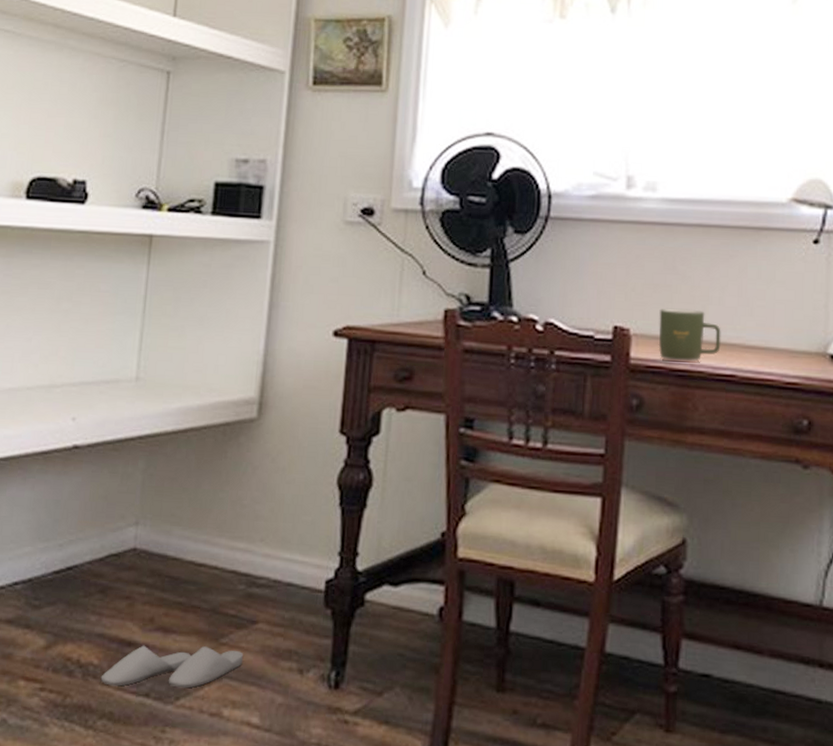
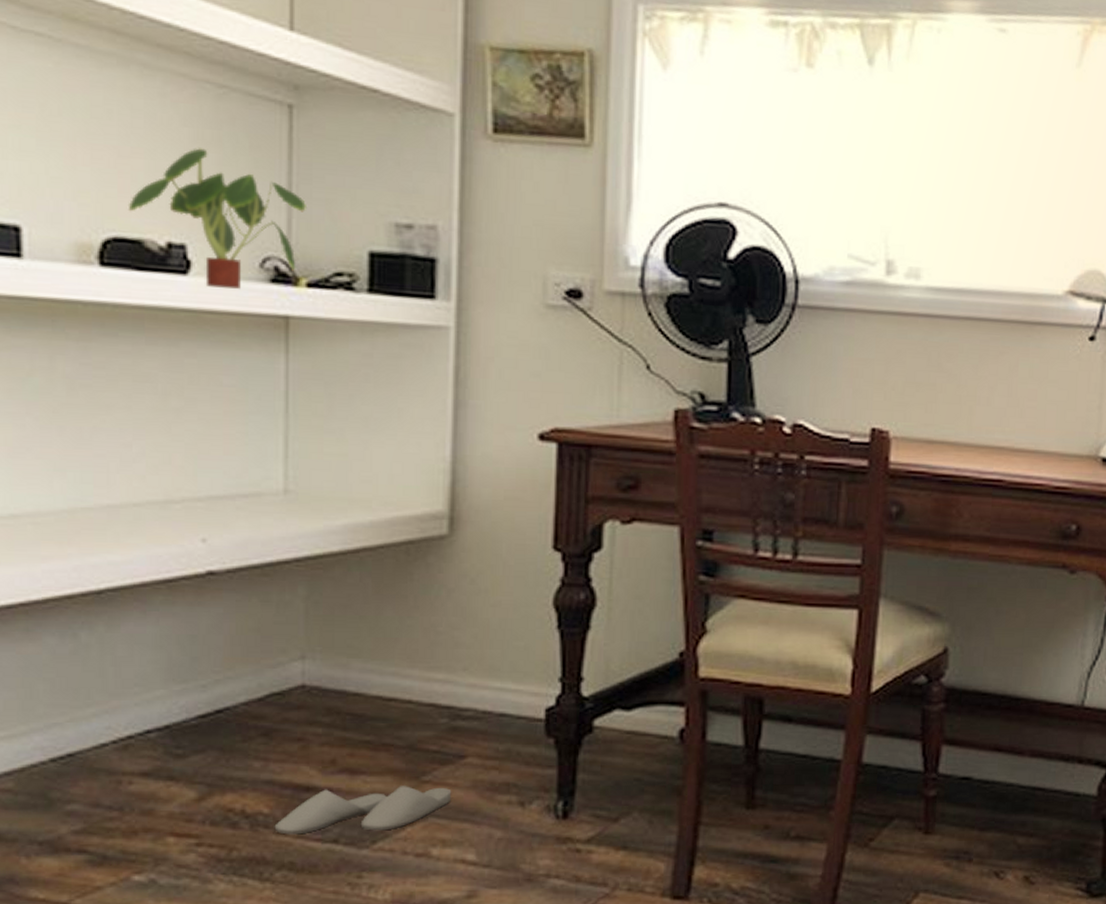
plant: none [50,107,173,215] -> present [128,148,306,290]
mug: present [658,308,721,363] -> none [920,409,989,467]

